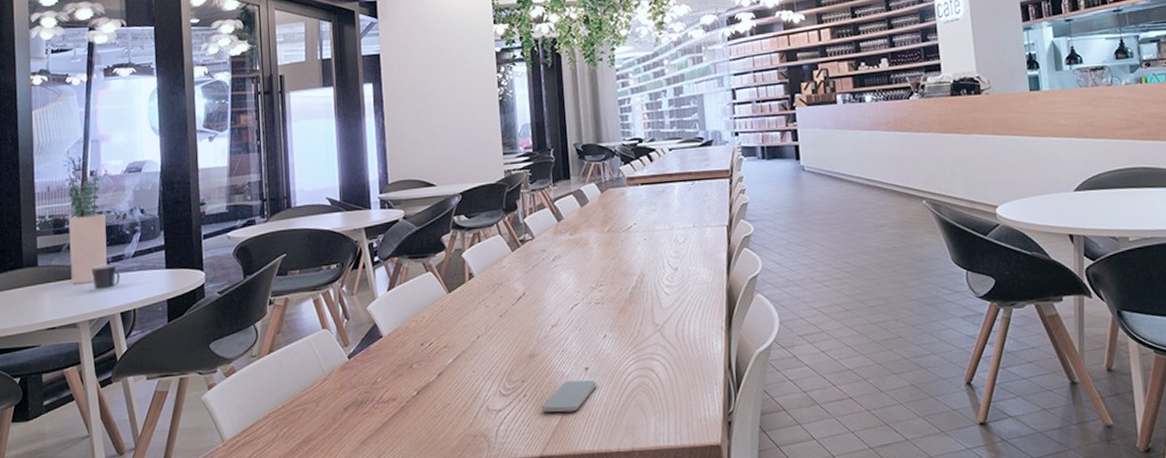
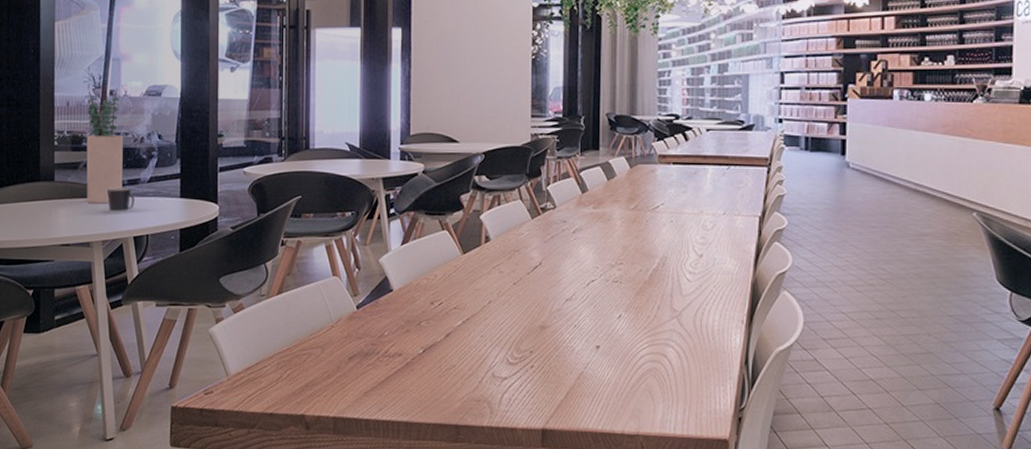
smartphone: present [541,380,597,413] -> none [547,356,607,389]

